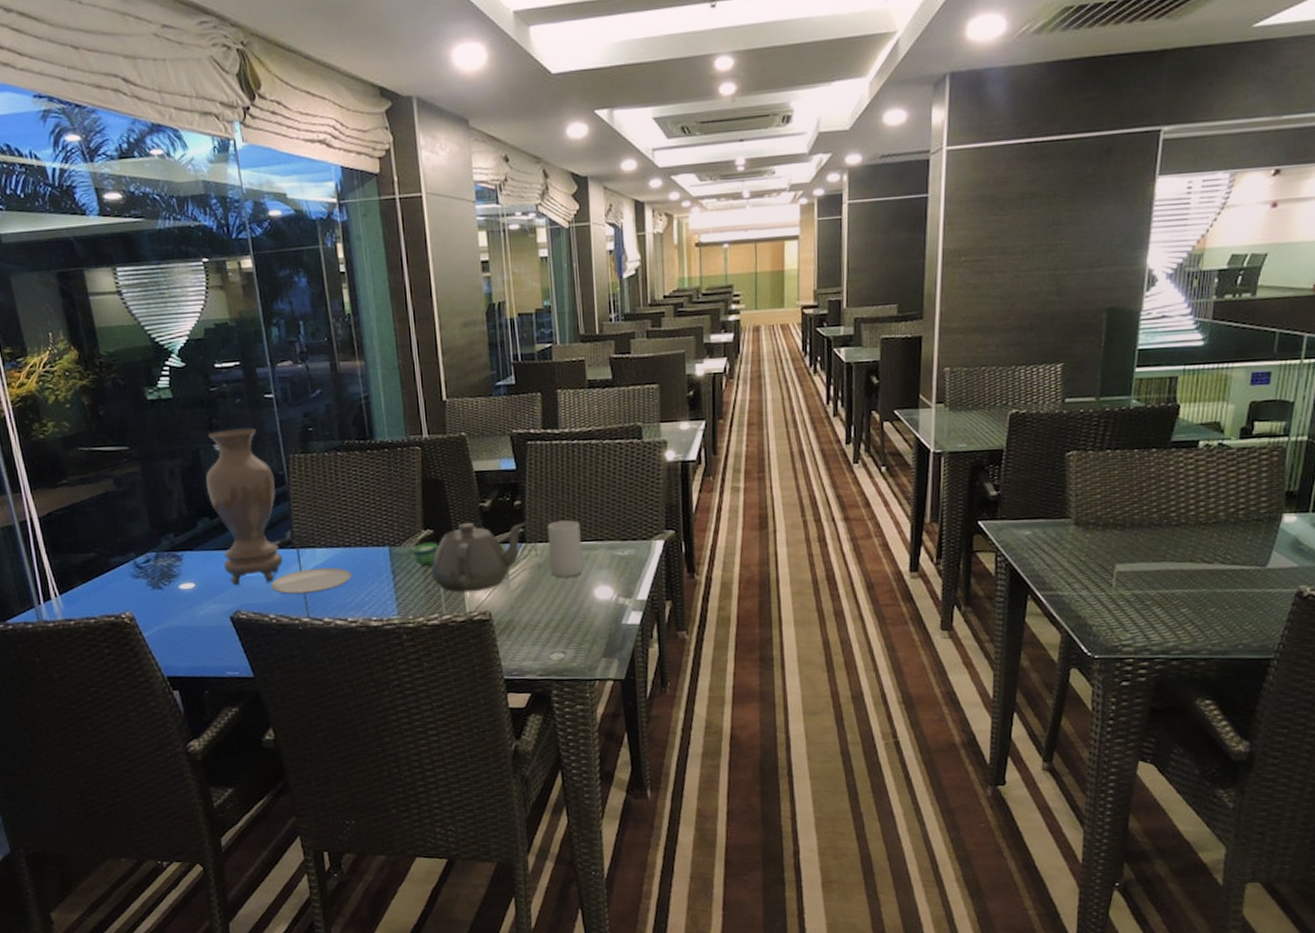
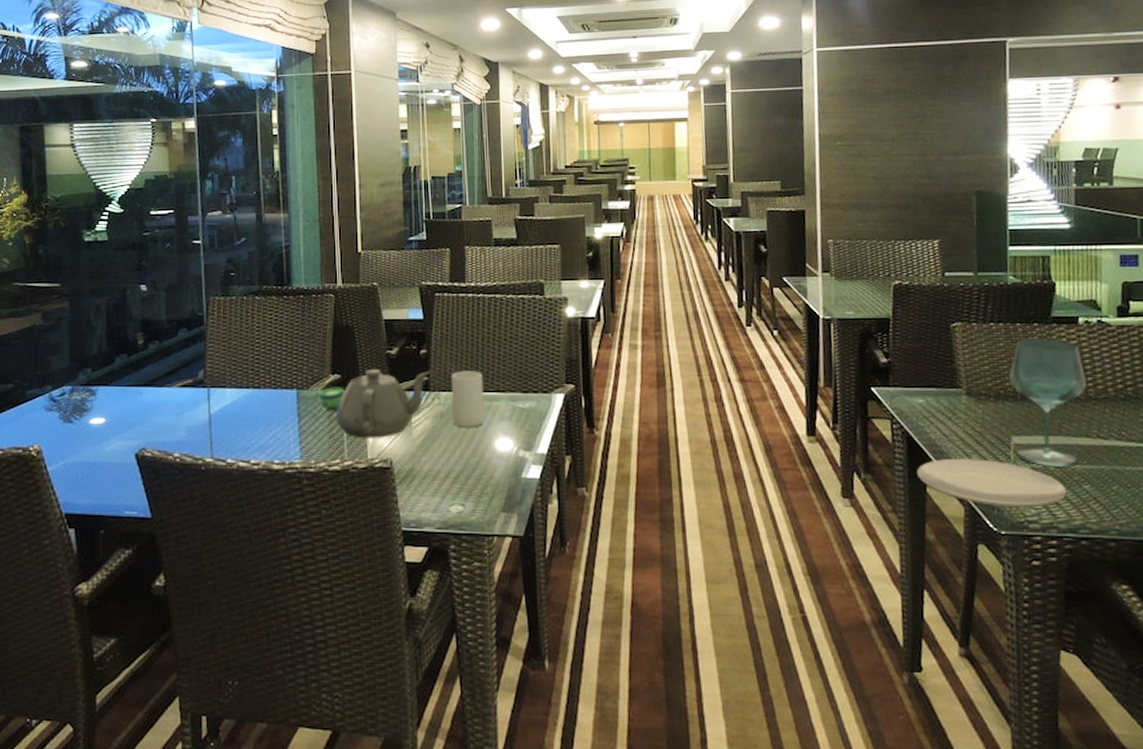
vase: present [206,428,283,586] -> none [129,270,193,423]
plate: present [270,567,352,595] -> none [178,407,258,434]
plate: none [1018,587,1164,633] -> present [917,458,1067,508]
wine glass: none [1118,464,1198,592] -> present [1009,338,1087,467]

